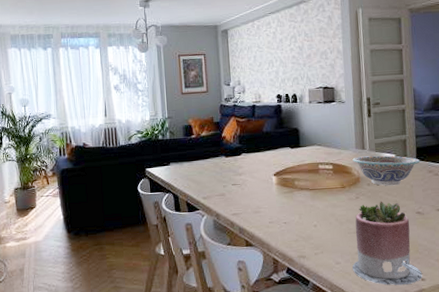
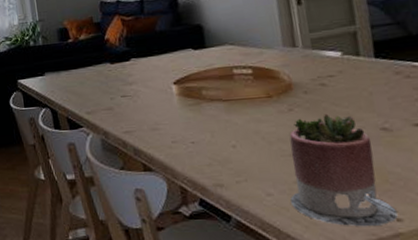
decorative bowl: present [352,155,421,186] -> none [279,53,381,94]

